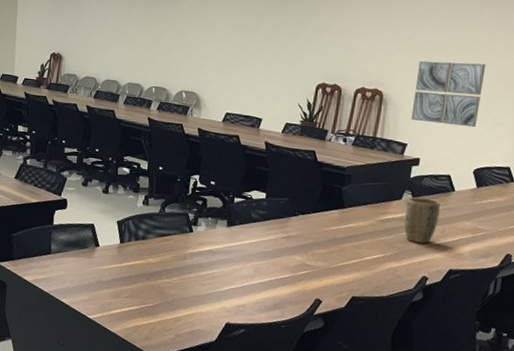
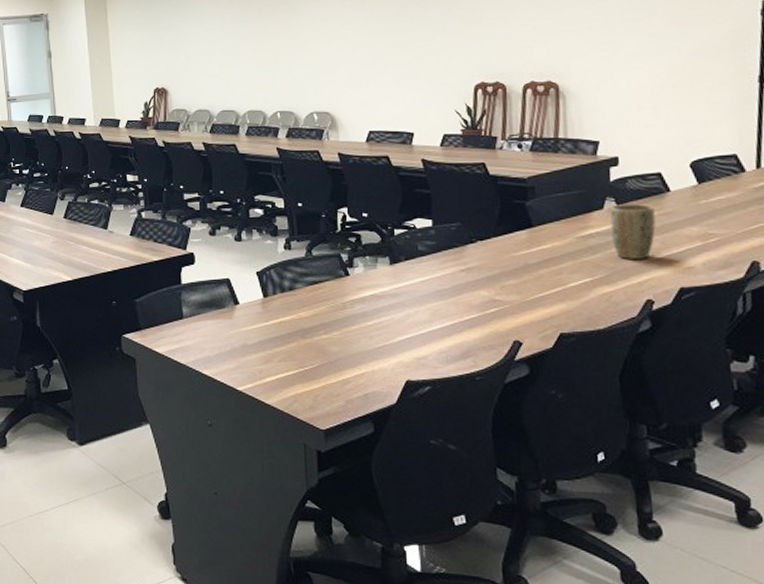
wall art: present [411,60,486,128] -> none [597,35,684,113]

